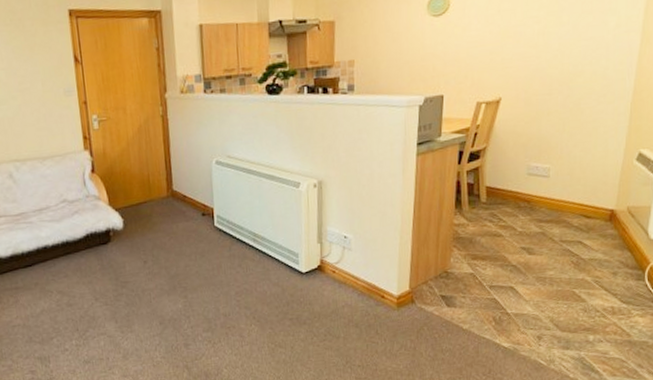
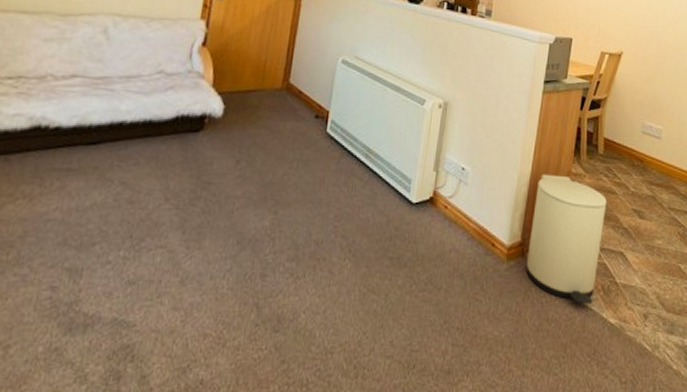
pedal bin: none [416,228,493,334] -> present [525,174,607,303]

